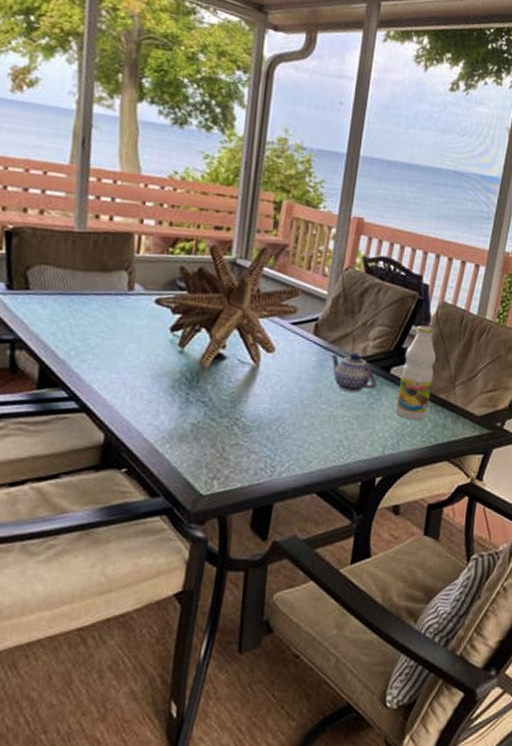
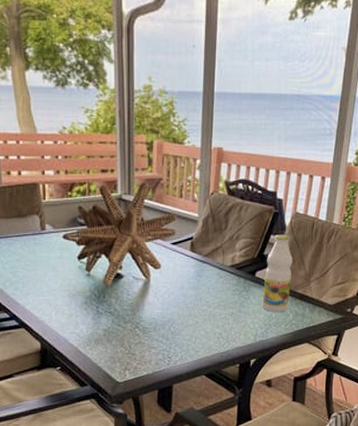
teapot: present [330,352,377,392] -> none [205,262,246,294]

